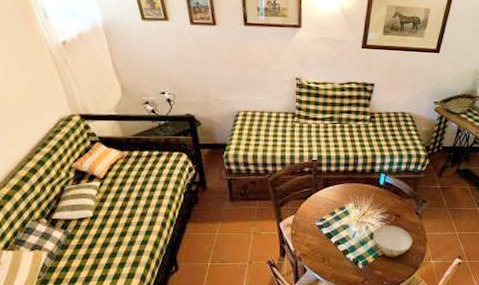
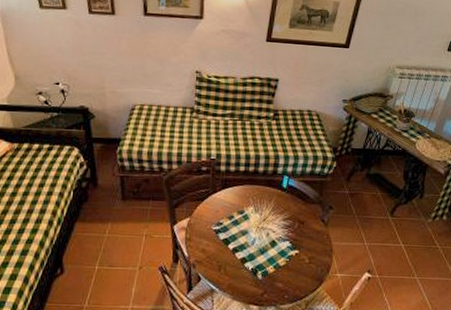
ceramic bowl: present [372,225,413,258] -> none [273,232,318,269]

